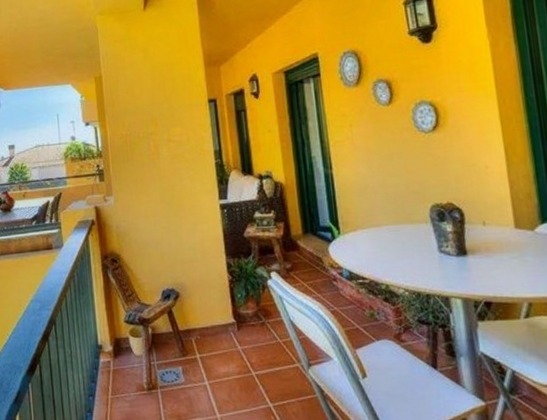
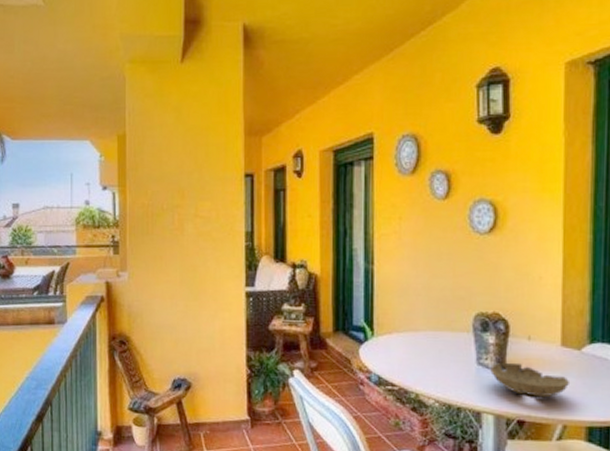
bowl: none [452,247,529,278] -> present [490,362,571,398]

